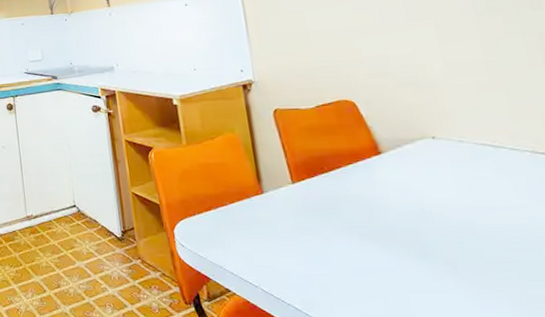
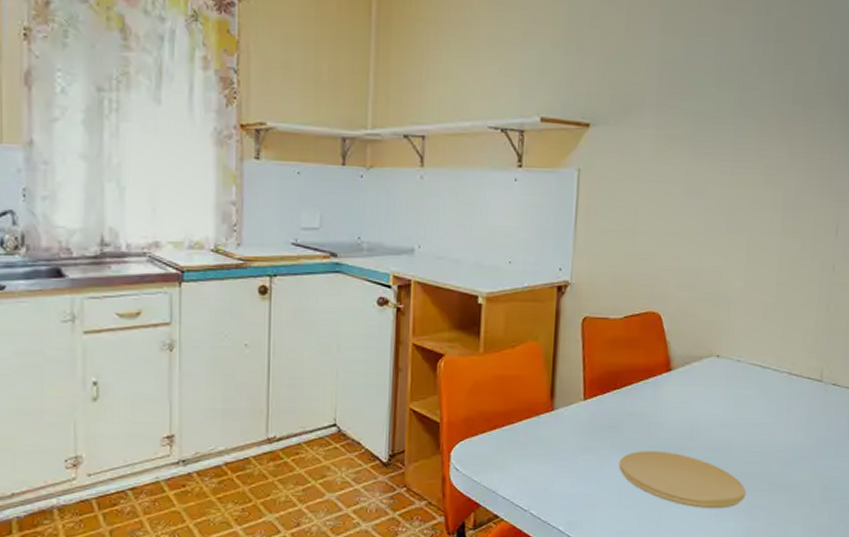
plate: none [345,233,517,298] -> present [619,450,747,509]

